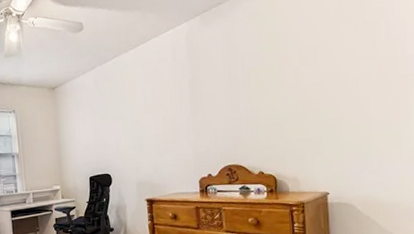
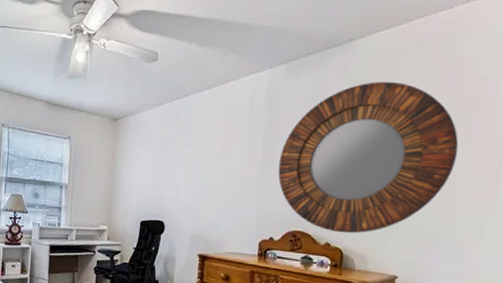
home mirror: none [206,17,367,161] -> present [278,82,459,234]

